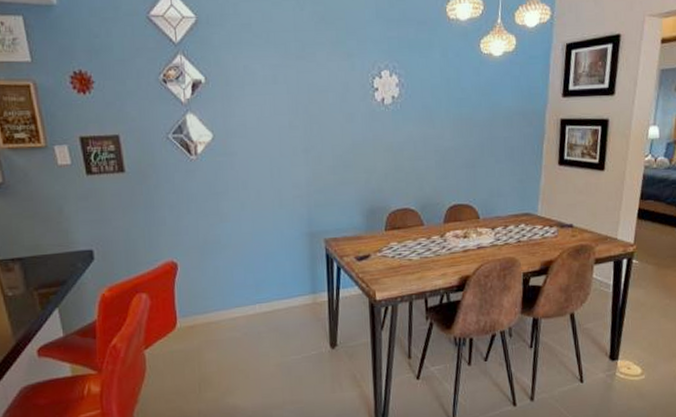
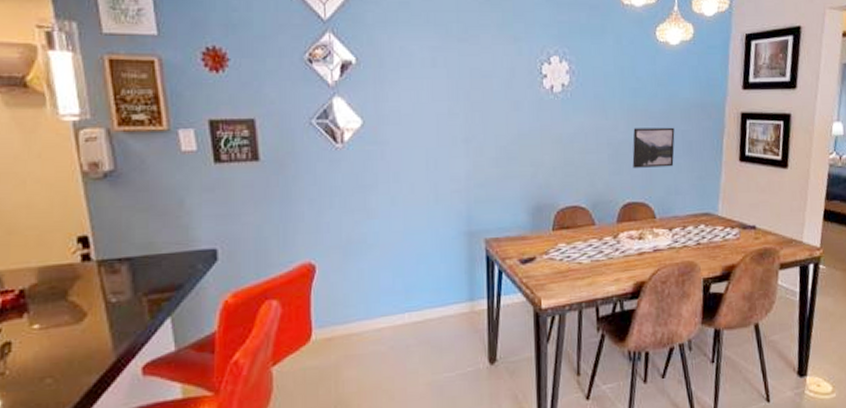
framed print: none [458,134,498,173] -> present [632,127,675,168]

